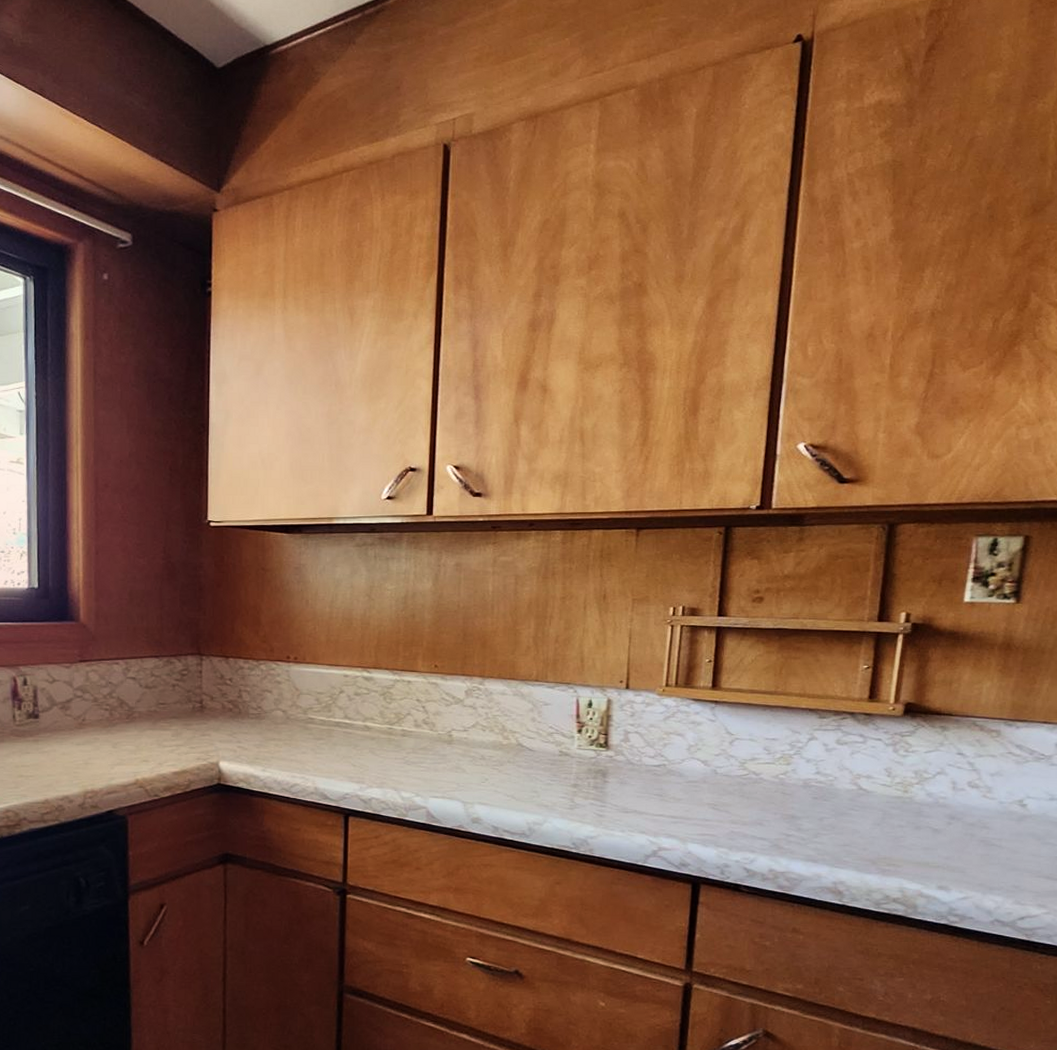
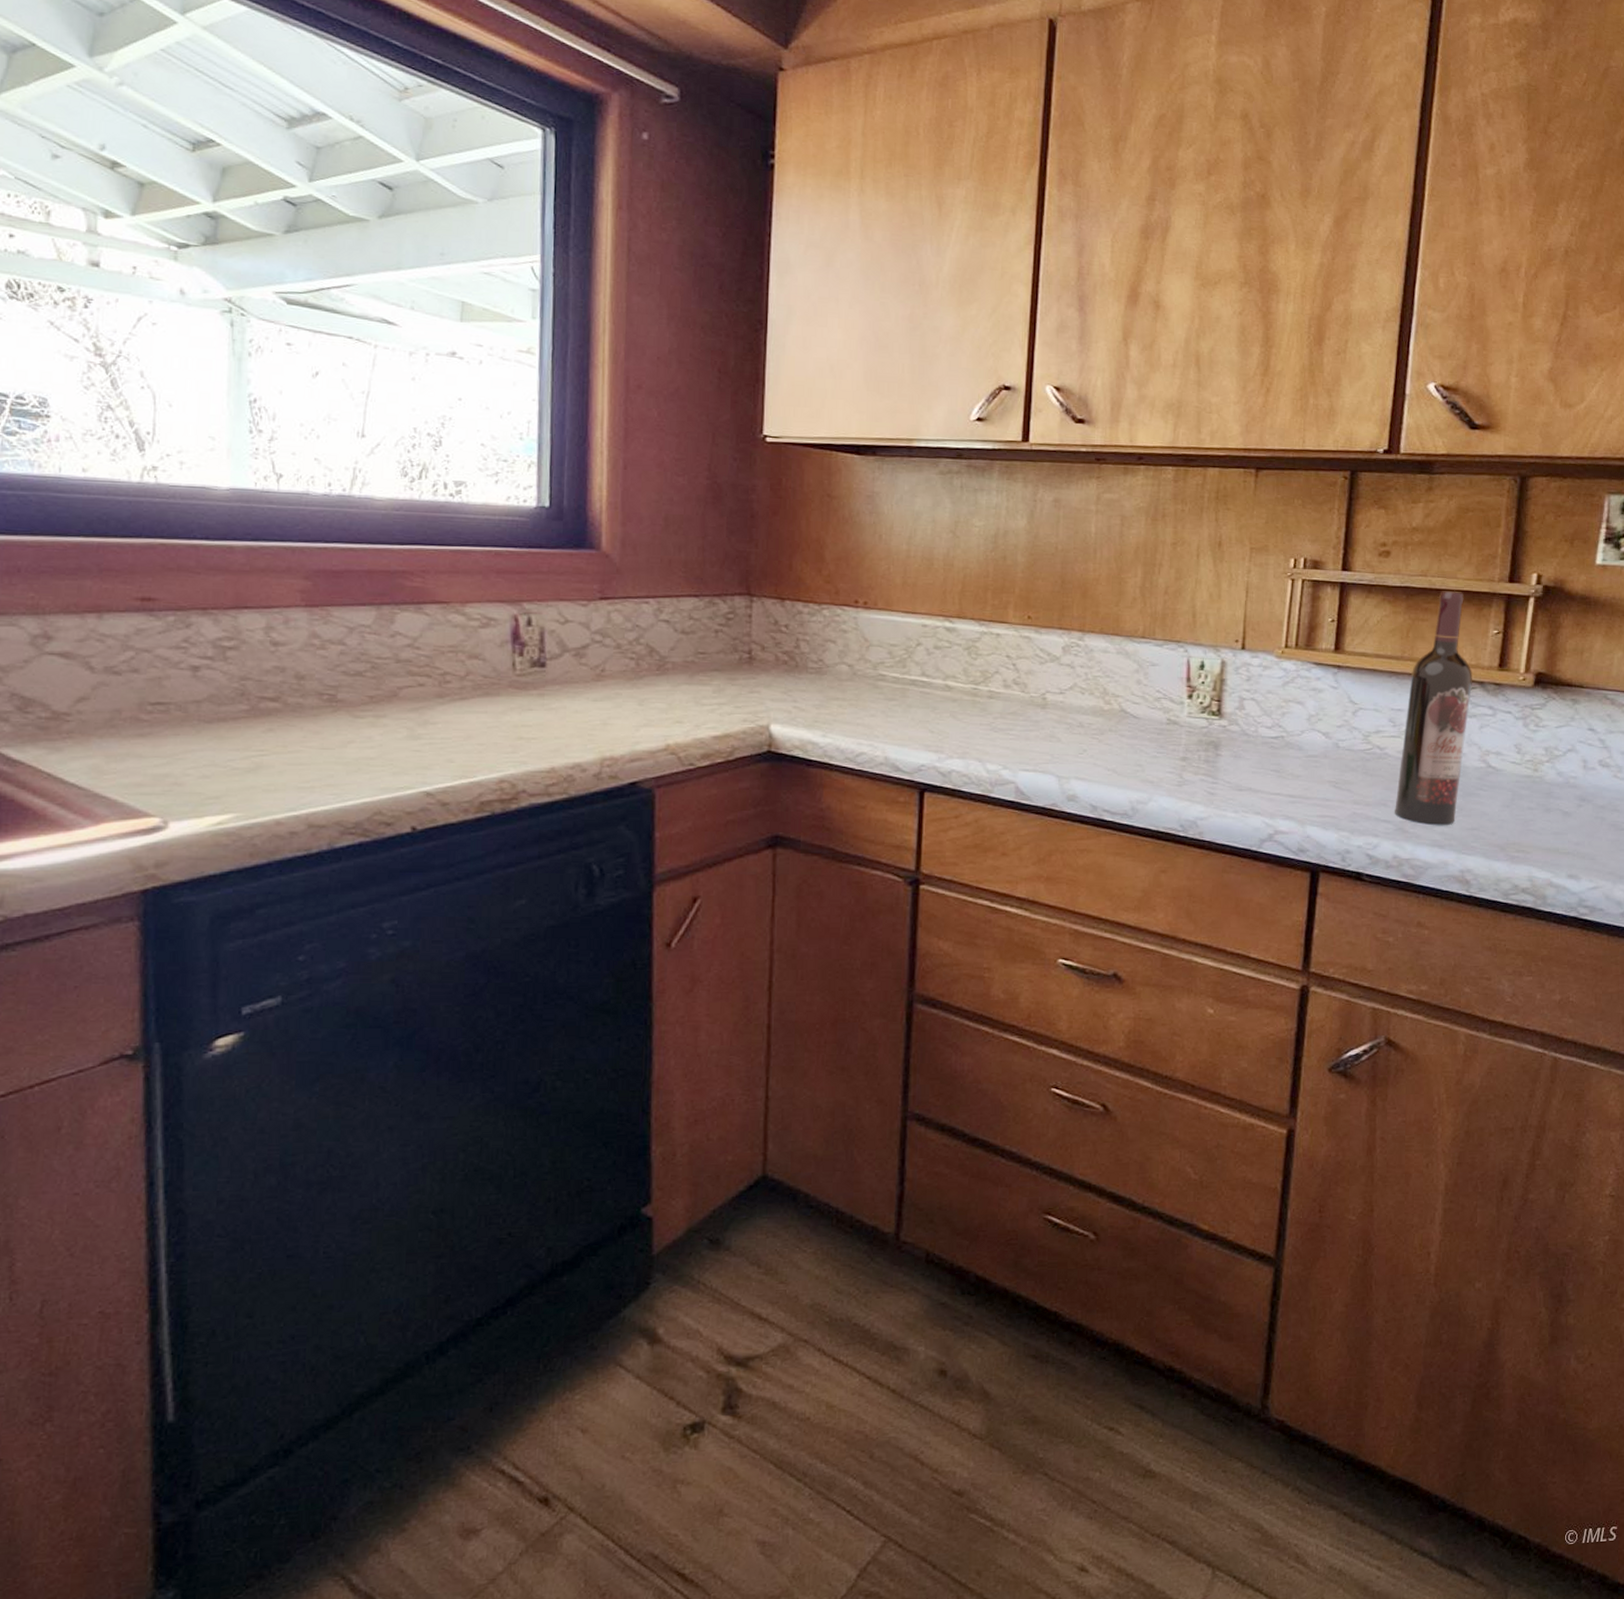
wine bottle: none [770,631,843,843] -> present [1395,591,1472,826]

